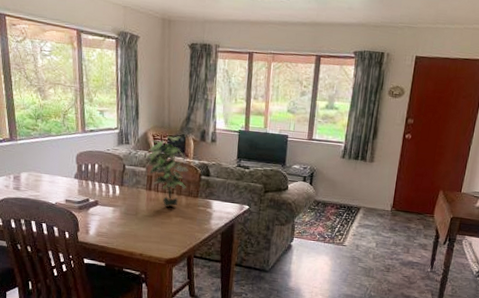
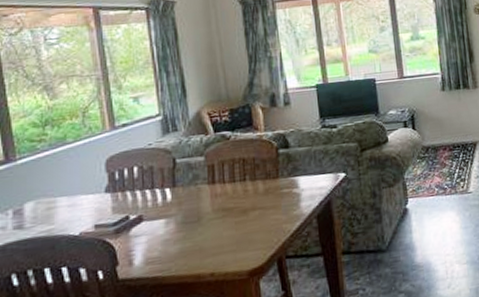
potted plant: present [146,136,189,207] -> none [203,107,261,200]

